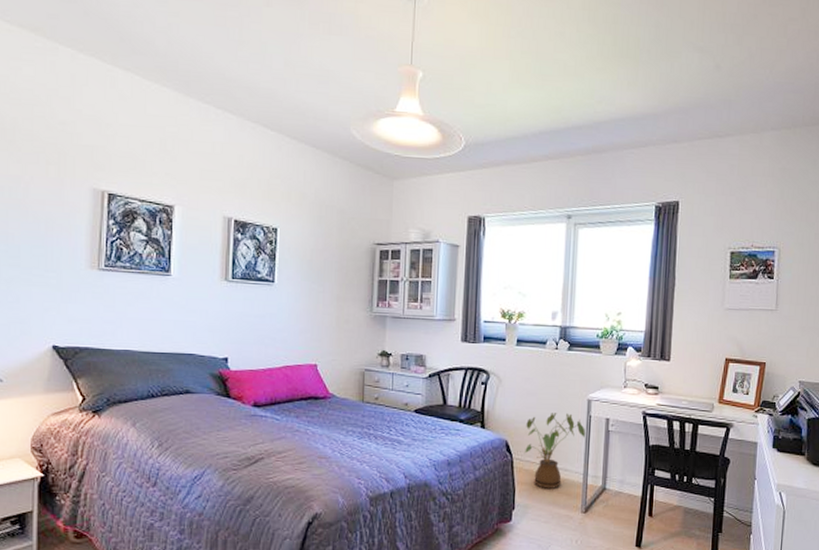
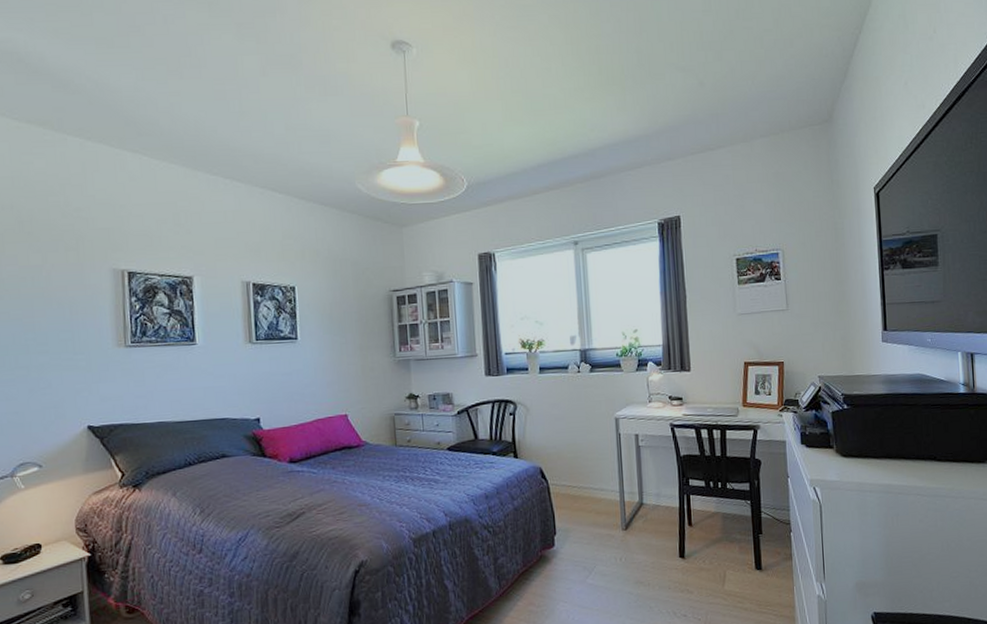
house plant: present [525,413,586,489] -> none [558,433,618,510]

